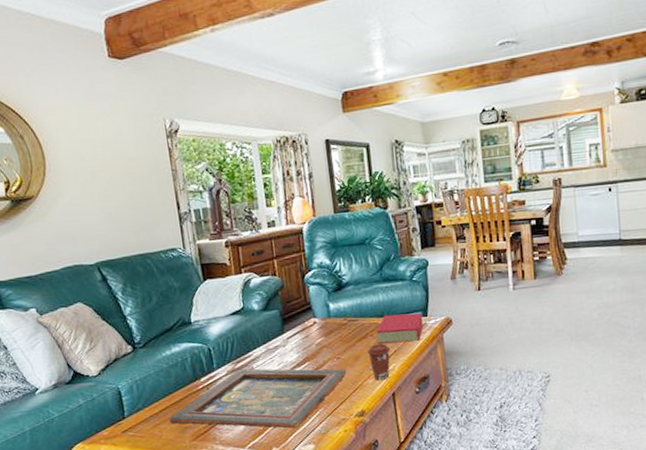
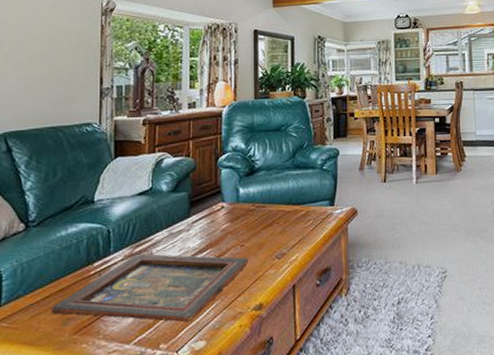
coffee cup: present [367,343,391,381] -> none [272,232,296,272]
book: present [377,312,423,345] -> none [284,201,329,233]

